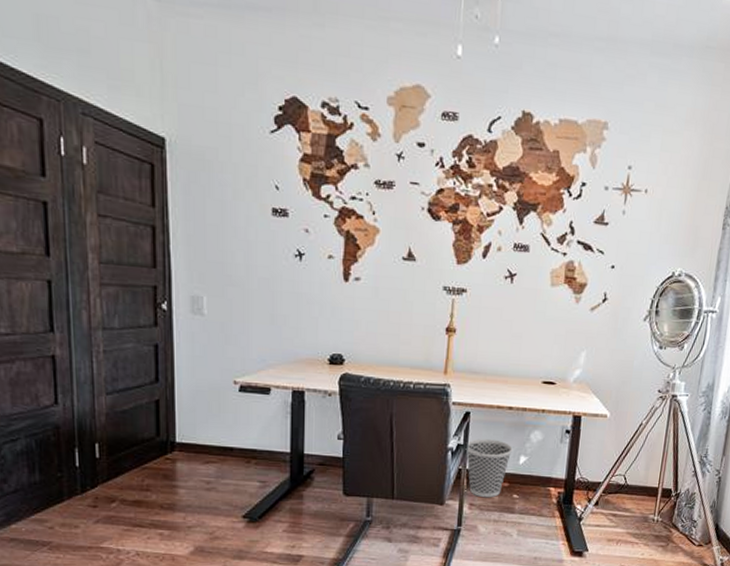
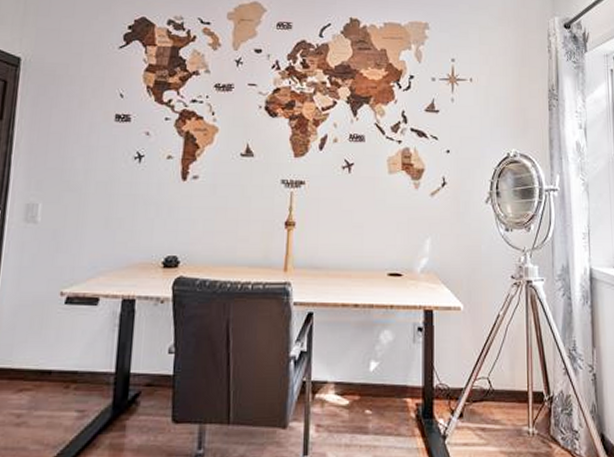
wastebasket: present [465,439,513,498] -> none [309,343,361,416]

